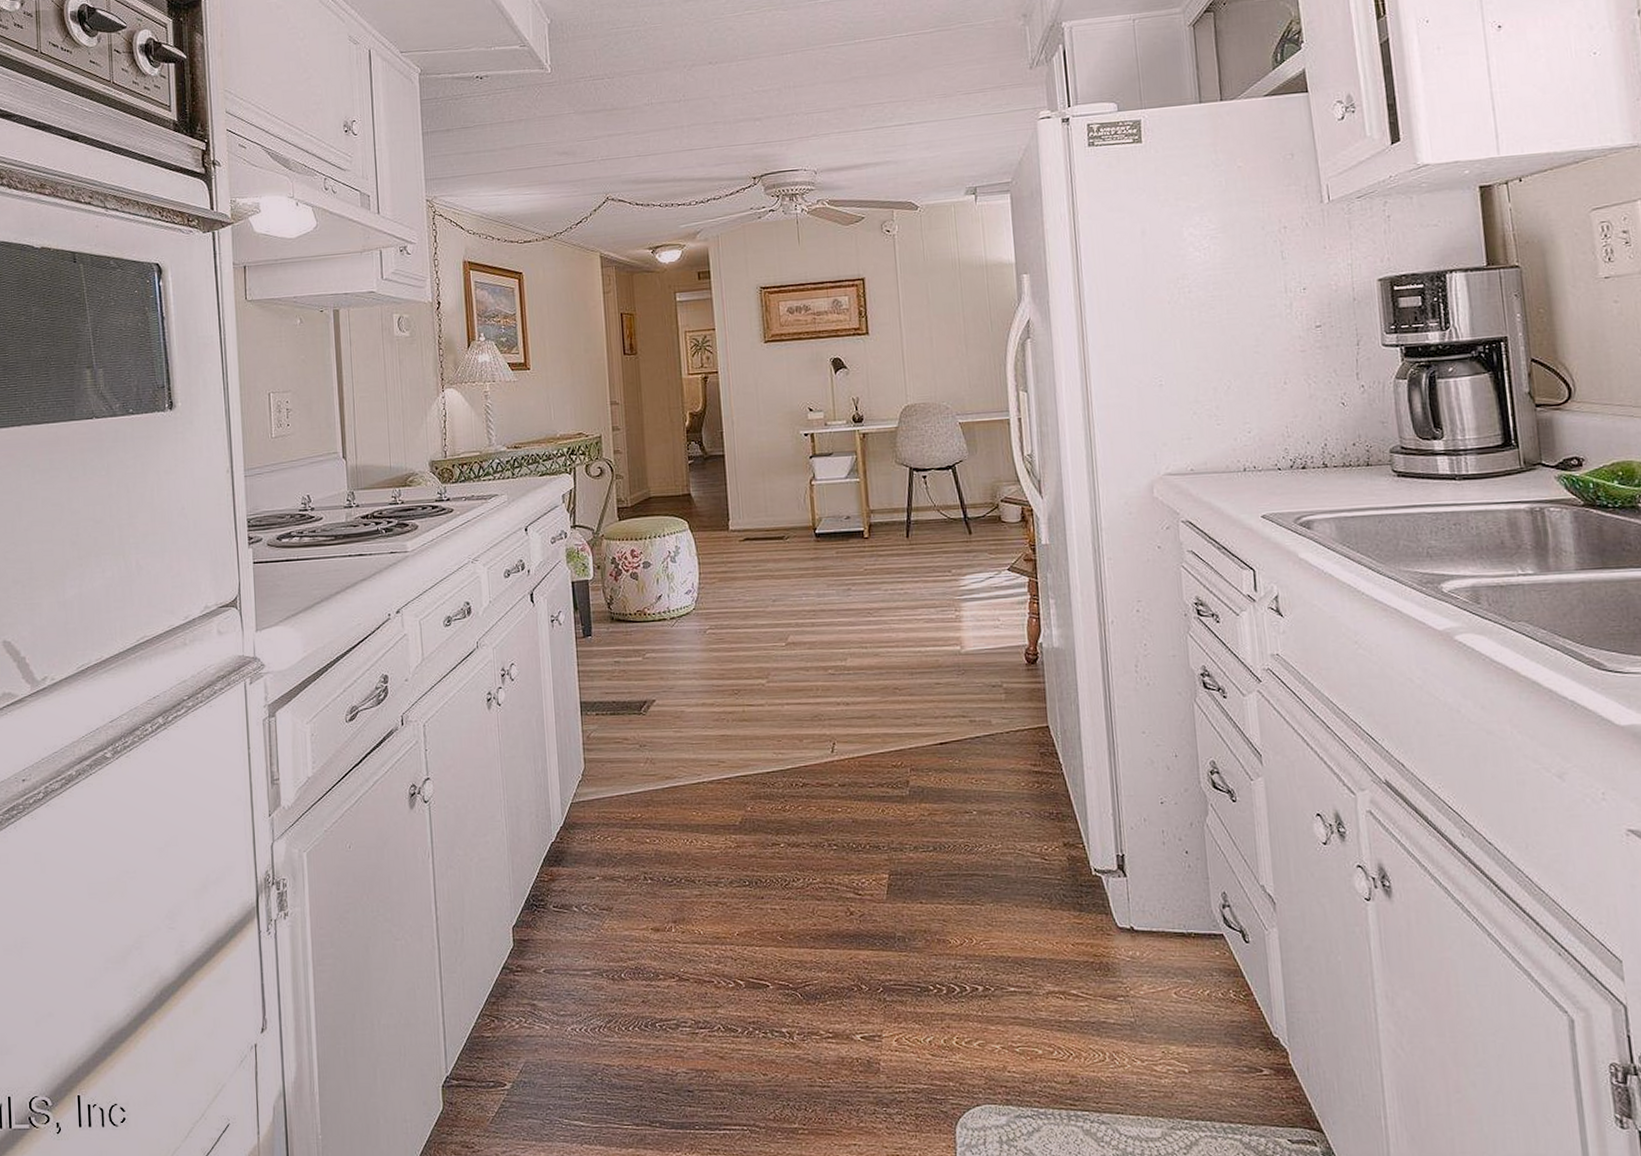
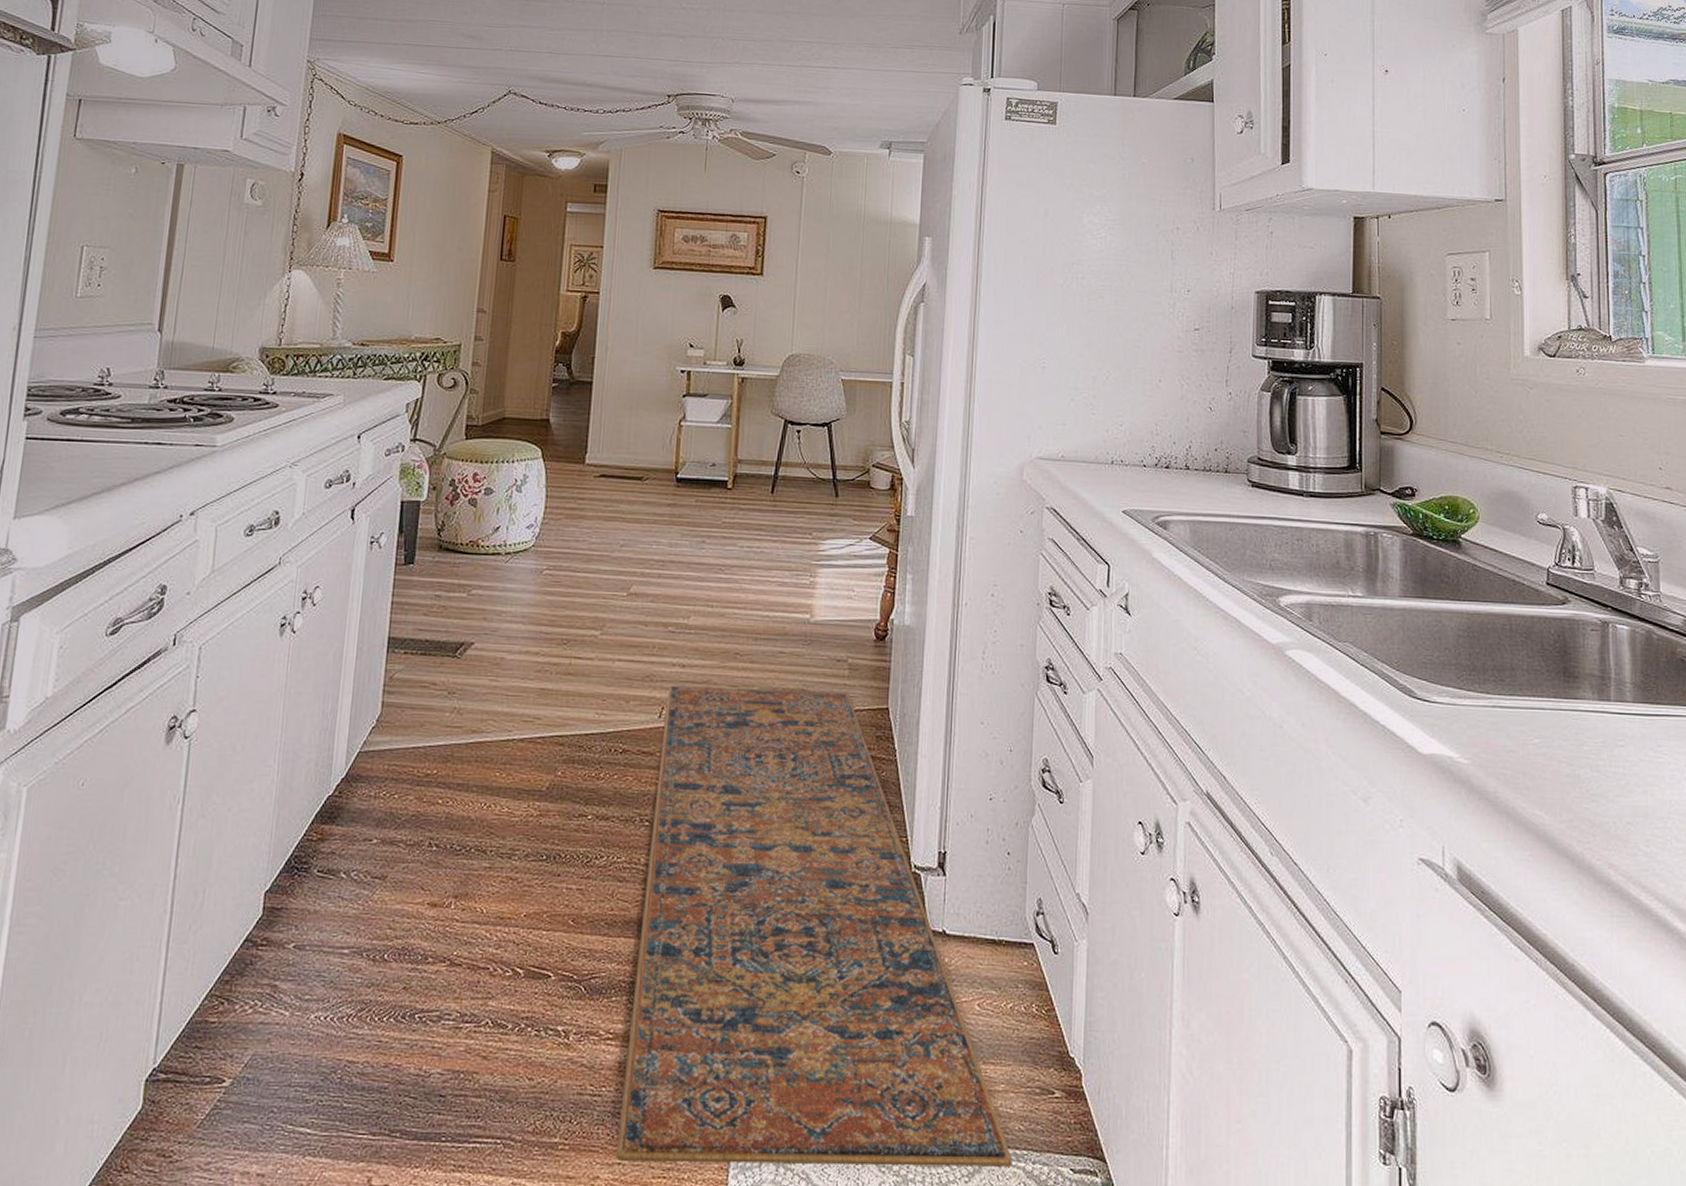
rug: none [836,715,1229,1143] -> present [615,685,1013,1167]

